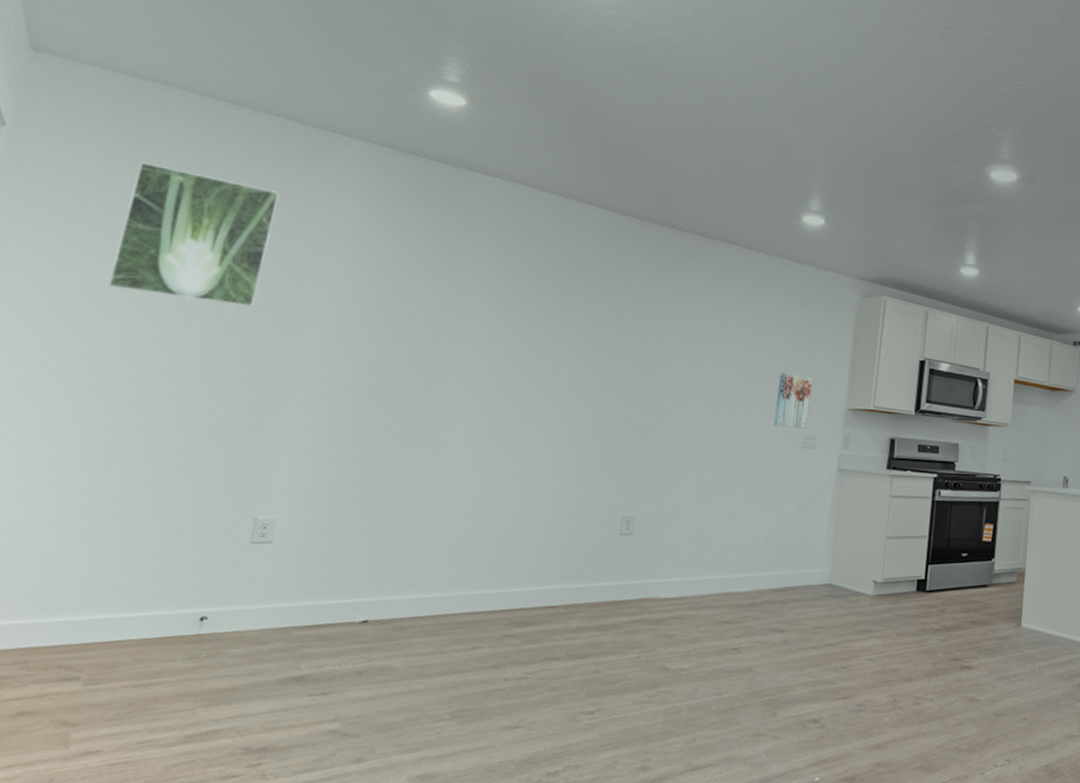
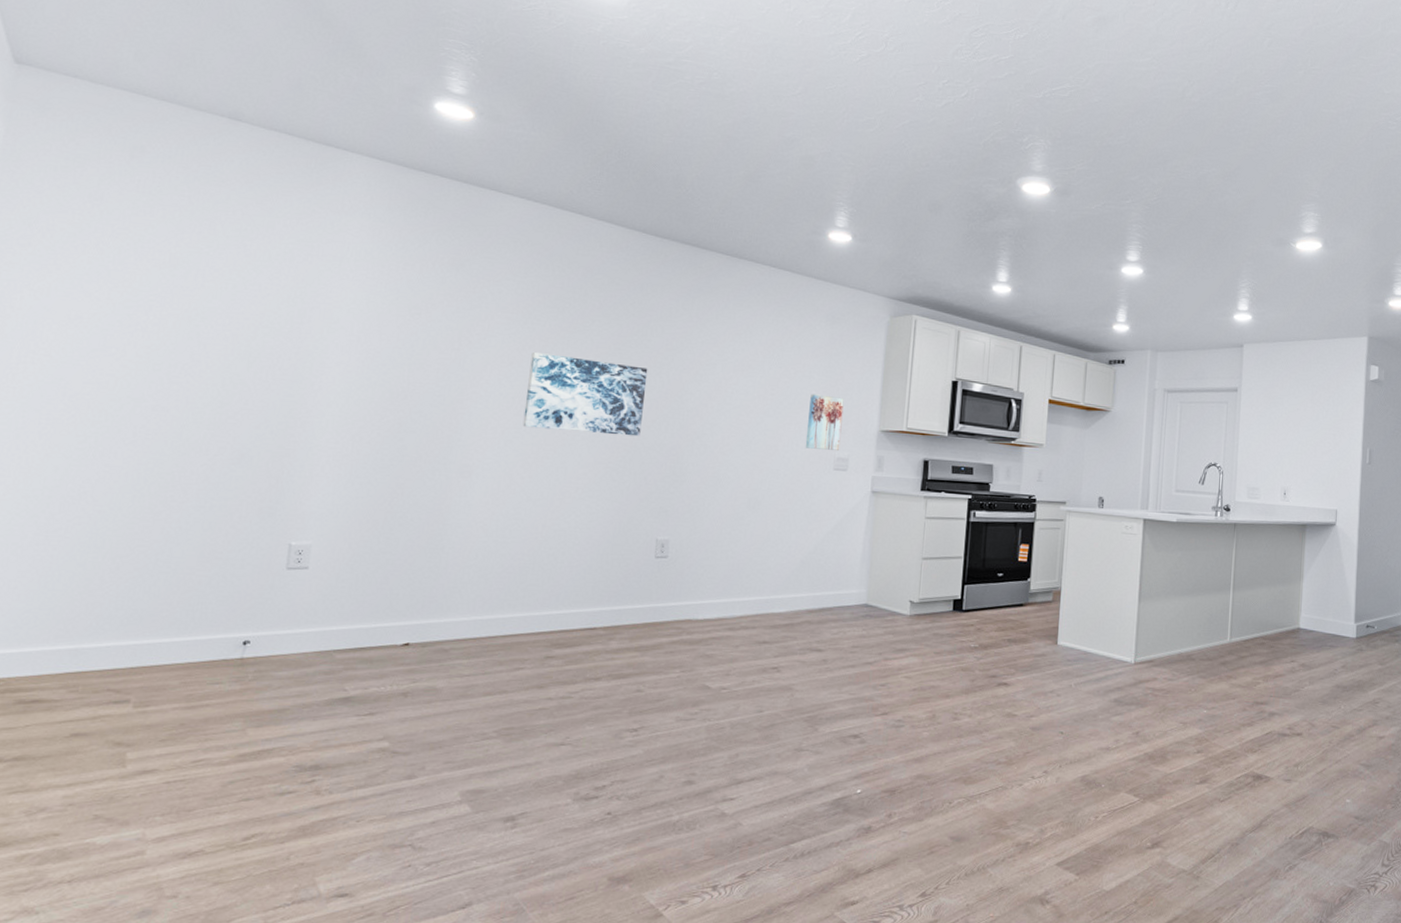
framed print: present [108,161,280,307] -> none [119,181,287,332]
wall art: none [495,329,622,413] -> present [522,352,648,437]

